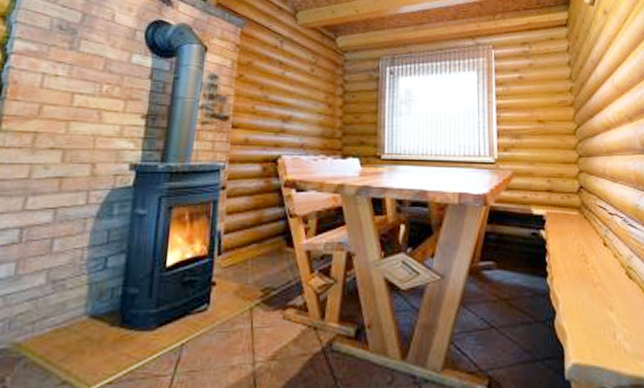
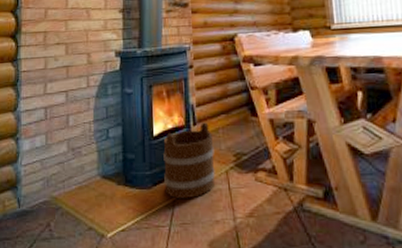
bucket: none [172,252,239,342] -> present [163,122,216,199]

